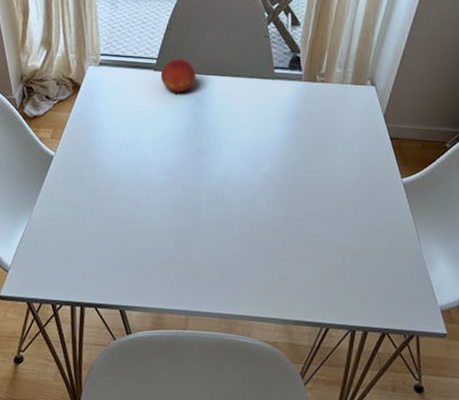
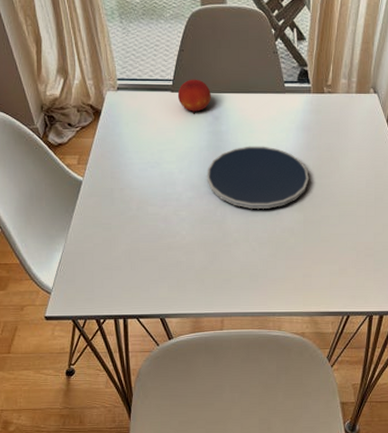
plate: none [183,132,294,201] -> present [207,146,309,209]

